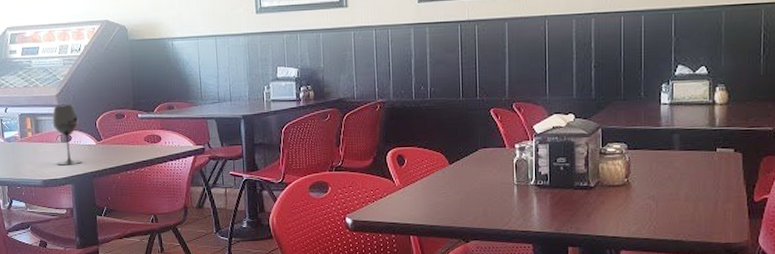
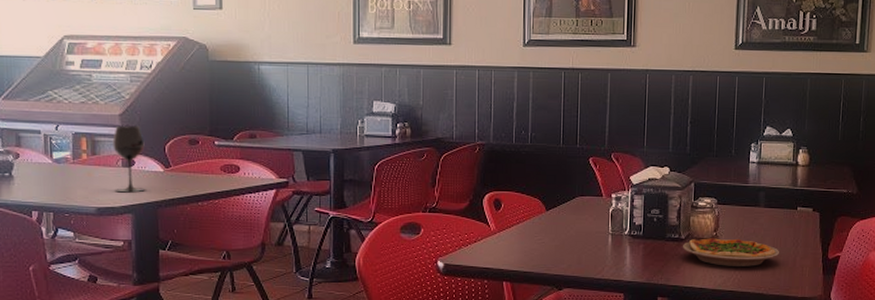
pizza: none [593,184,698,213] -> present [683,238,779,267]

